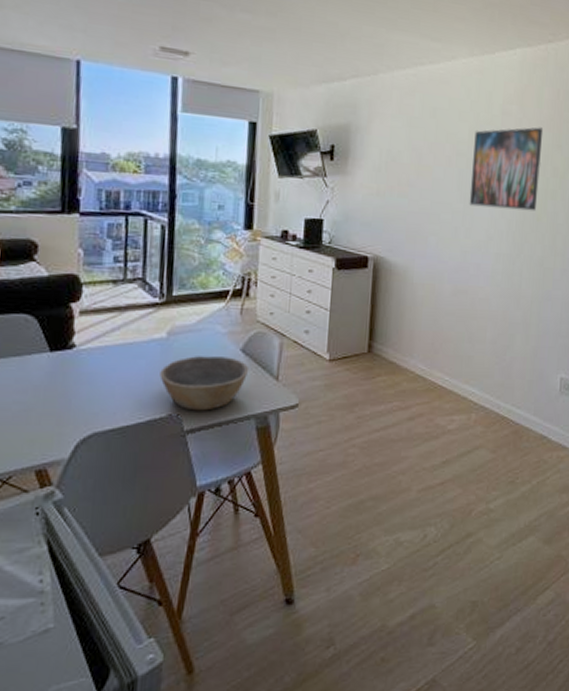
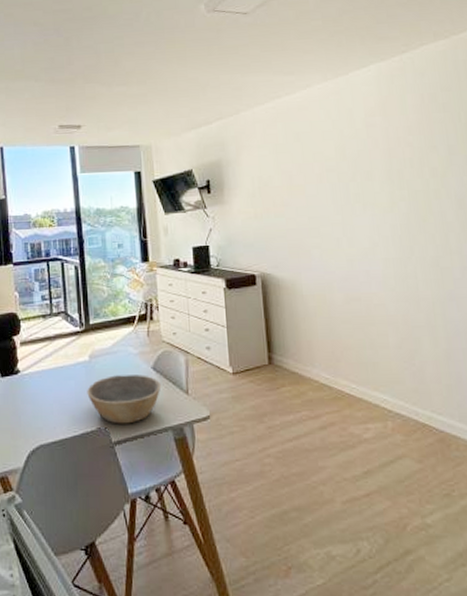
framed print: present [469,127,544,211] -> none [341,132,420,216]

